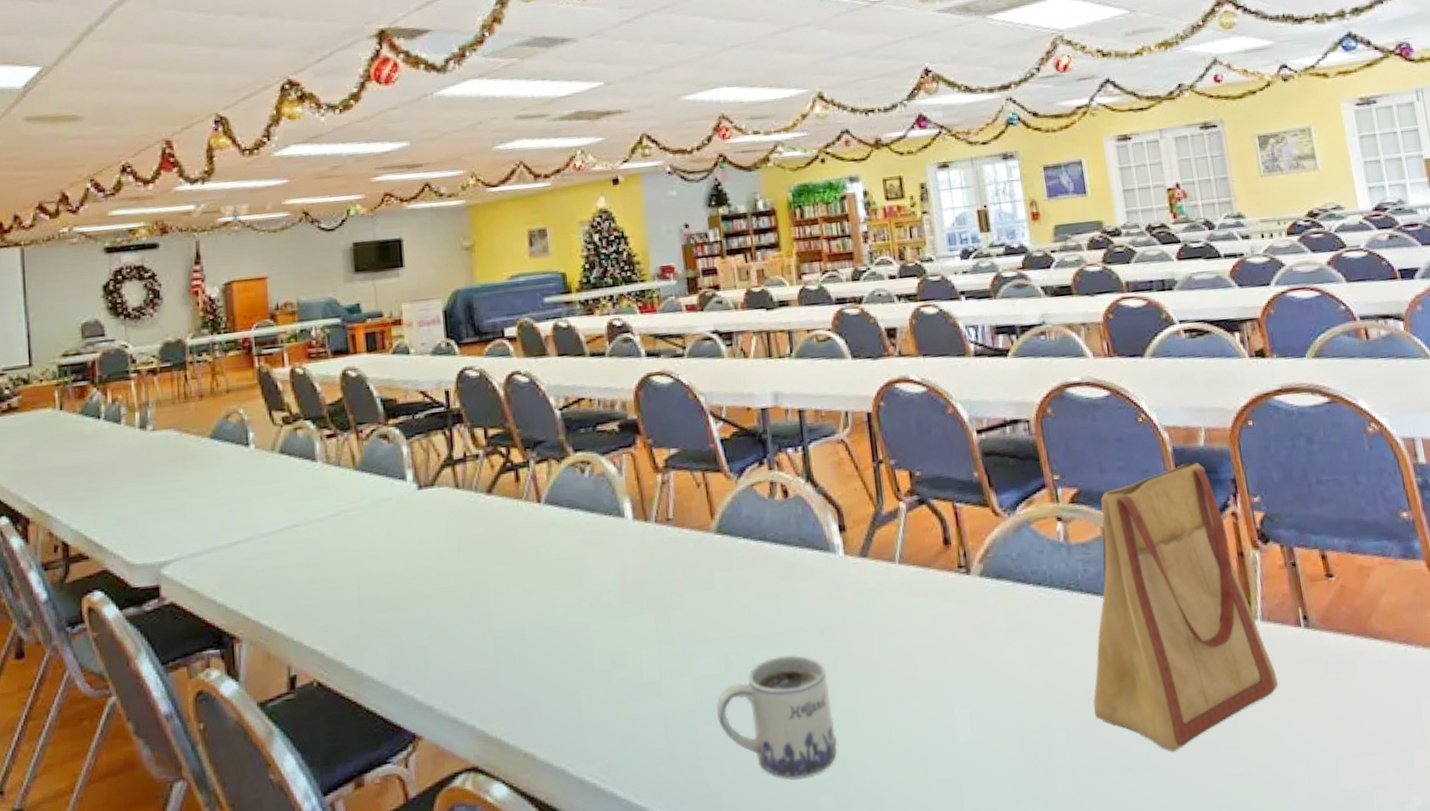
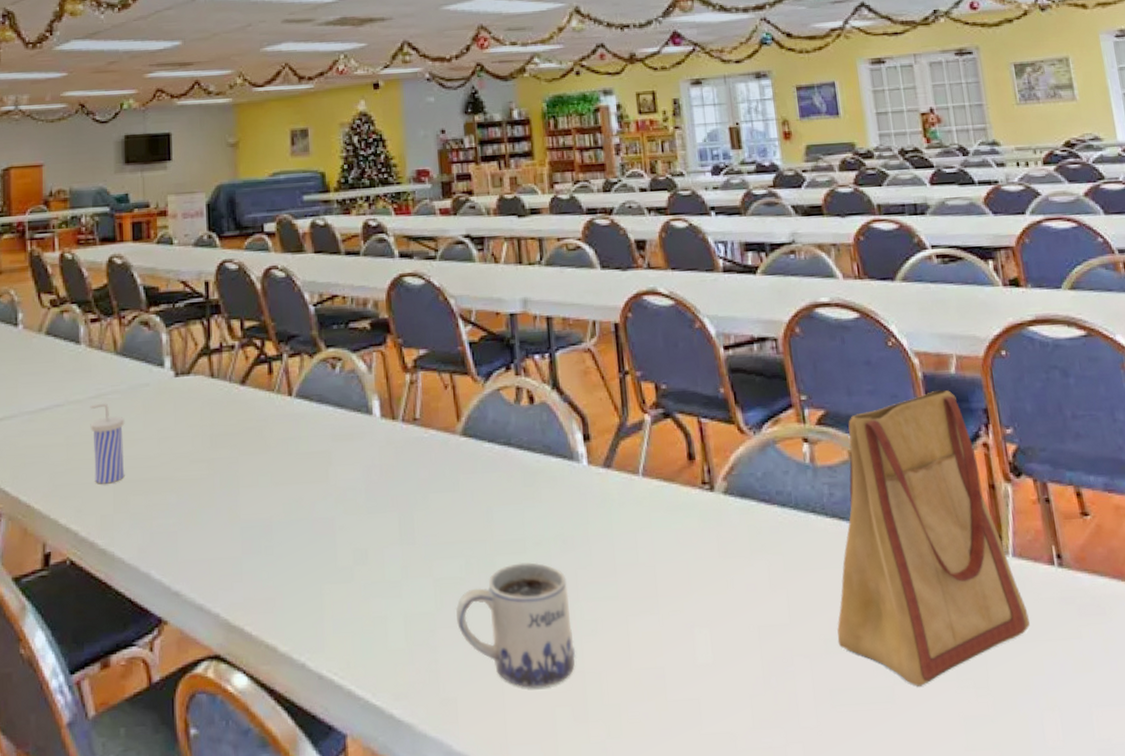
beverage cup: none [330,520,371,603] -> present [90,403,125,484]

